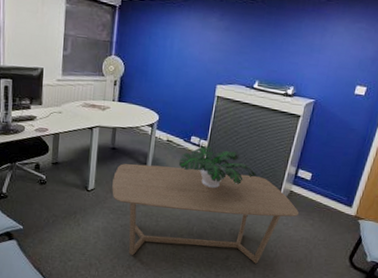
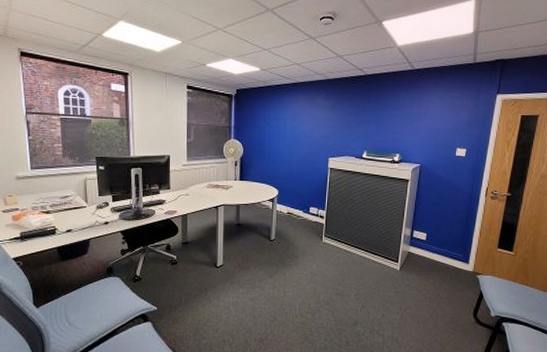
coffee table: present [112,164,299,264] -> none [240,237,419,329]
potted plant: present [178,145,257,188] -> none [300,215,375,255]

